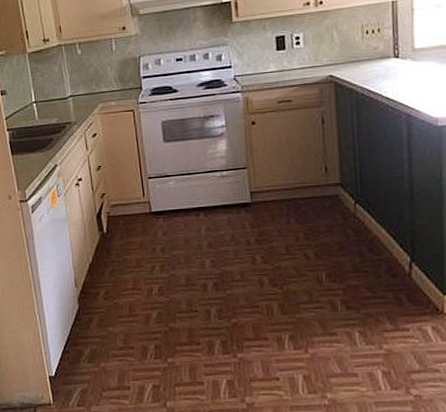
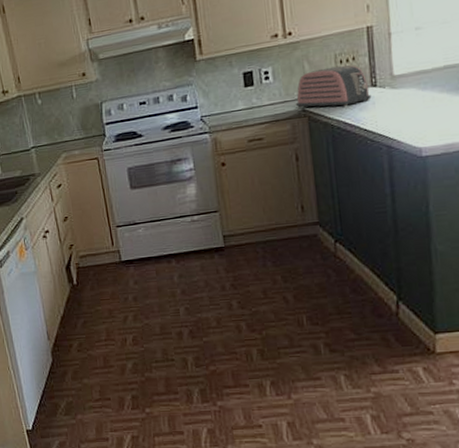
toaster: none [323,36,394,75] -> present [295,65,372,108]

